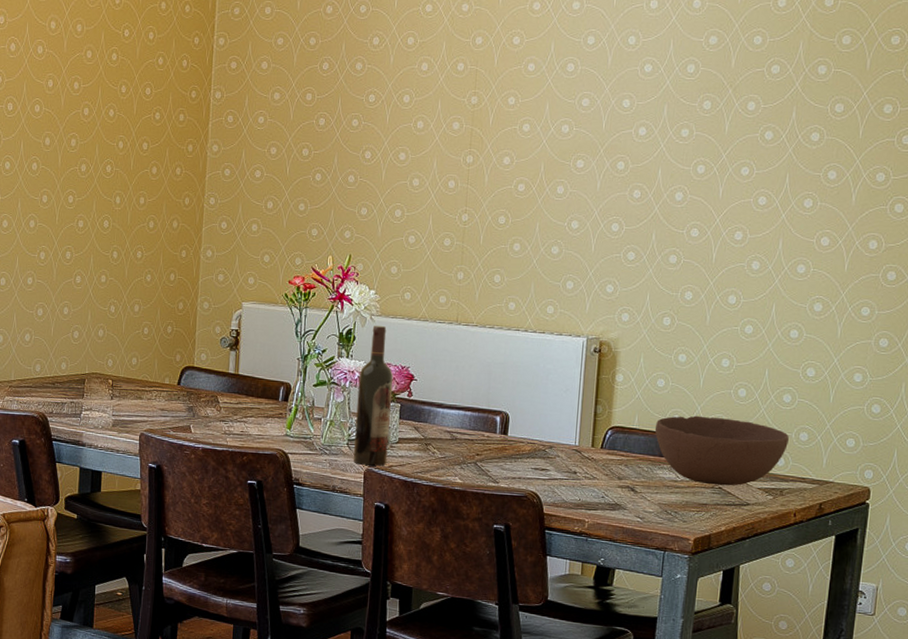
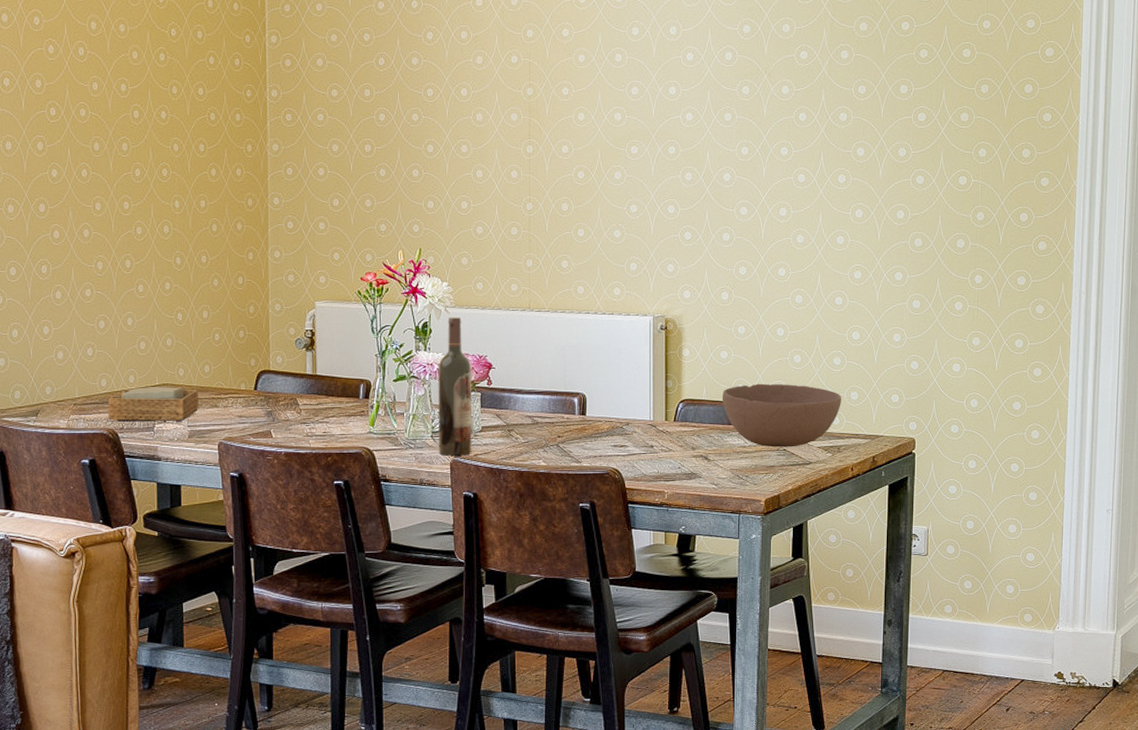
napkin holder: none [40,374,125,410] -> present [108,387,199,421]

